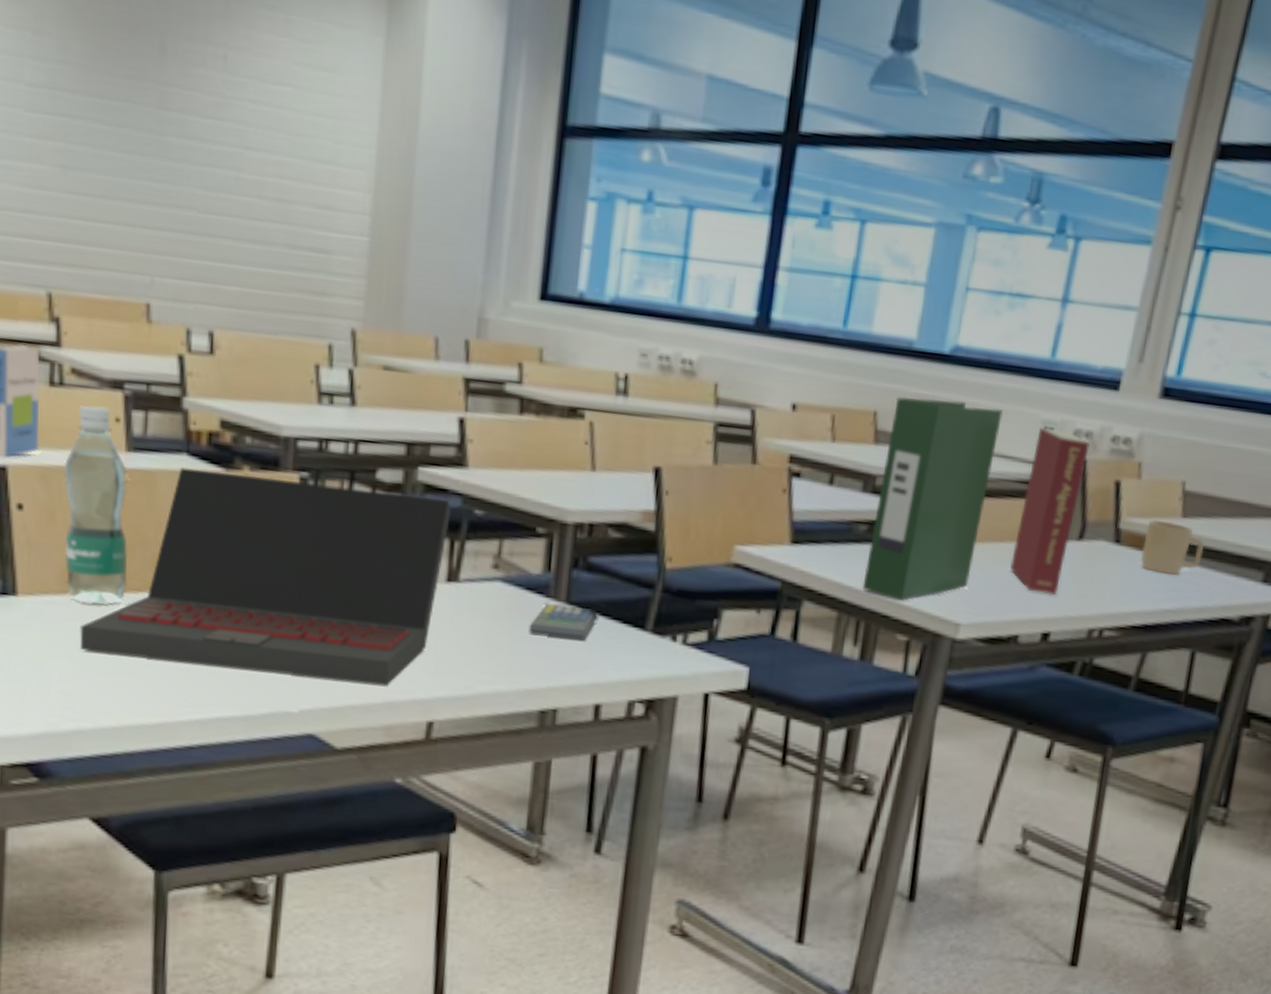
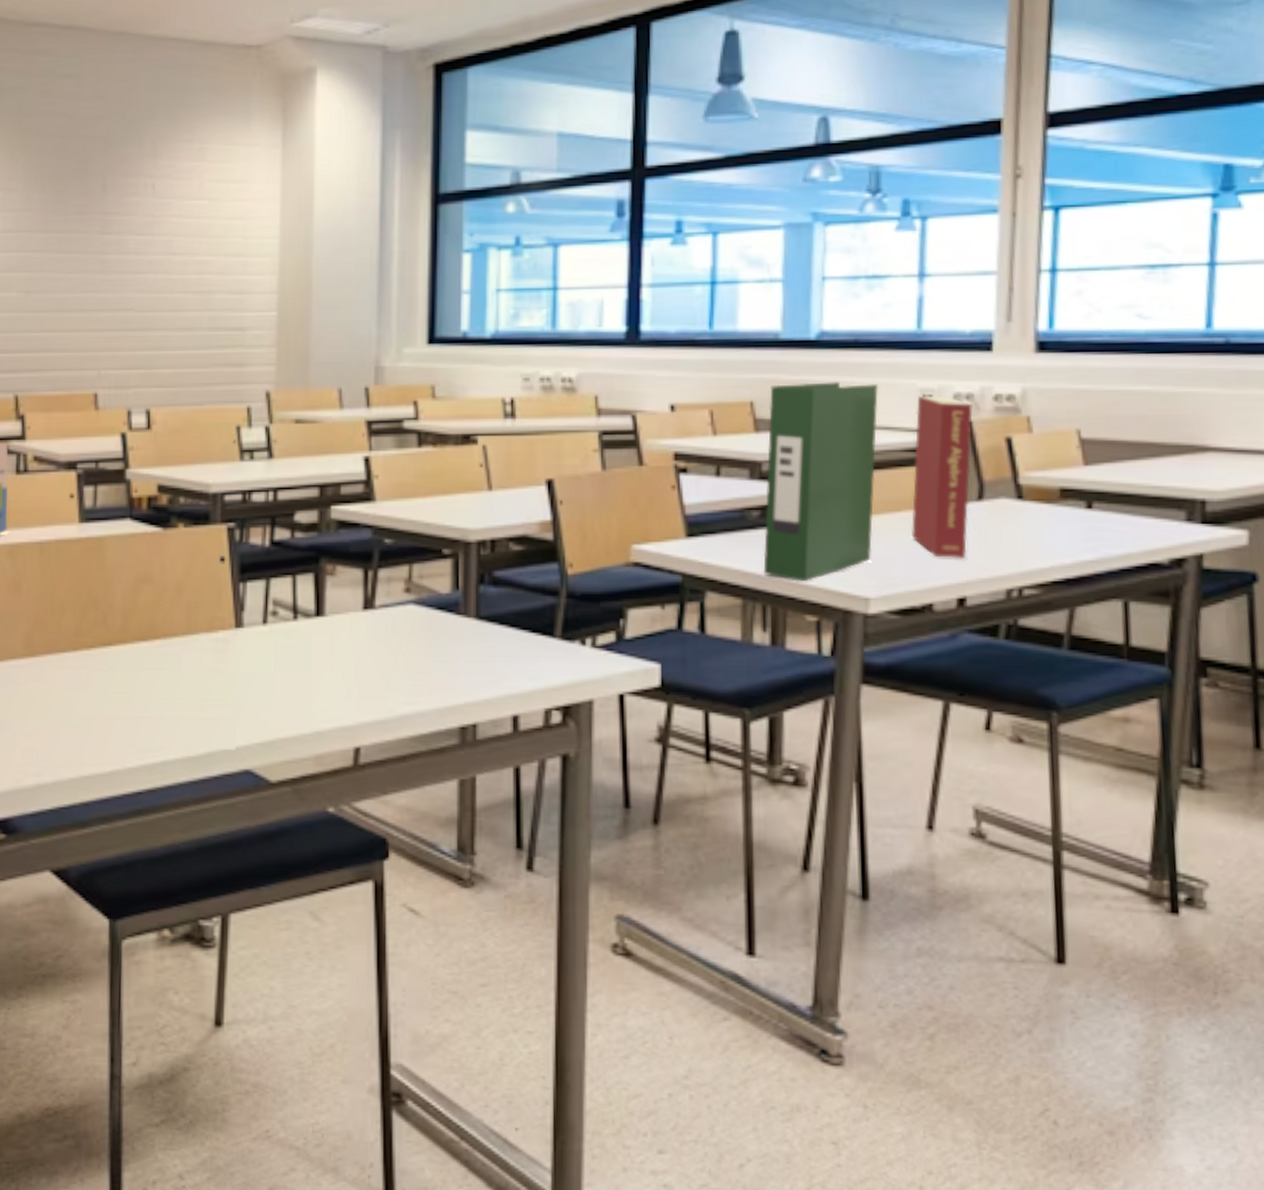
bottle: present [64,405,128,604] -> none [28,486,82,664]
laptop: present [80,467,452,686] -> none [41,531,364,716]
calculator: present [528,604,598,639] -> none [443,620,508,653]
mug: present [1141,520,1204,575] -> none [1048,471,1115,525]

